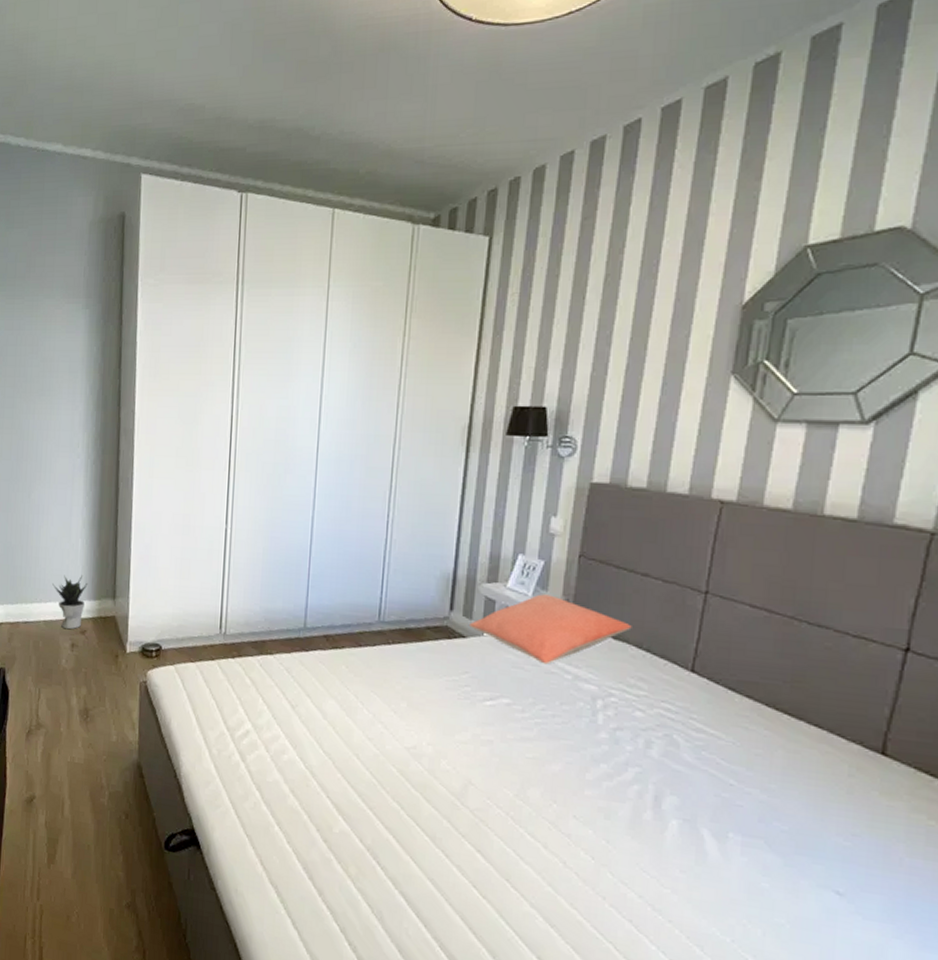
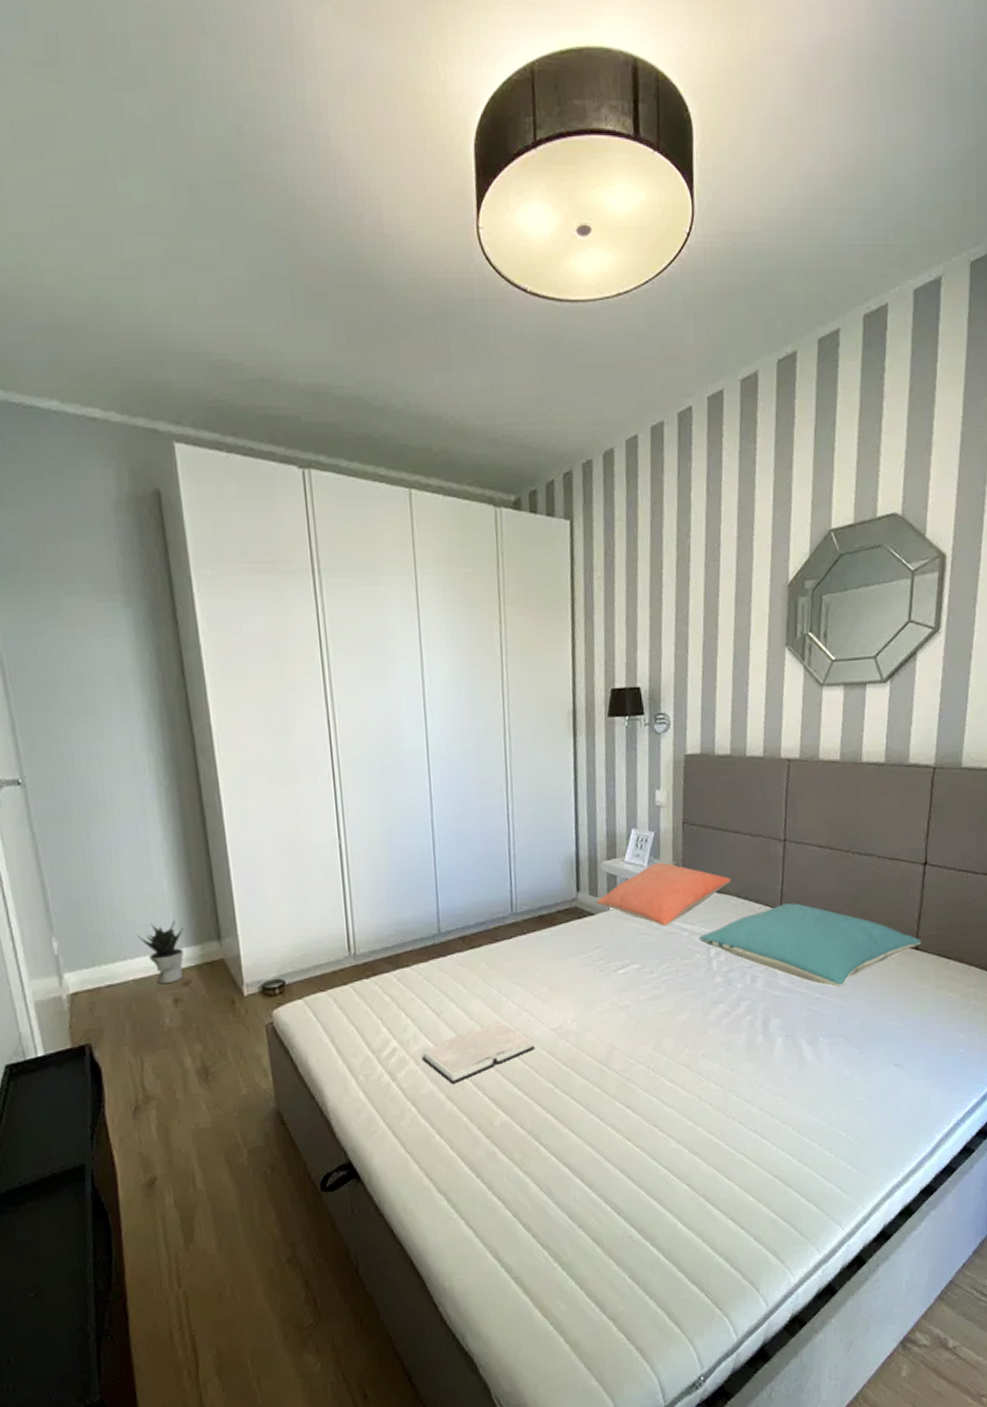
hardback book: none [273,727,385,779] -> present [422,1021,535,1084]
pillow: none [584,665,892,778] -> present [699,903,922,987]

